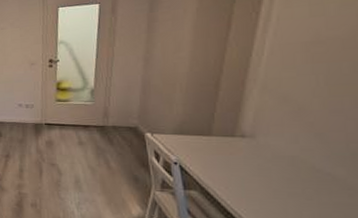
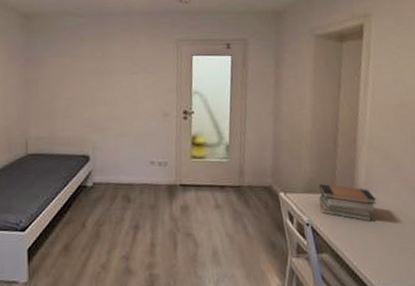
book stack: none [191,126,265,165] -> present [319,184,377,222]

